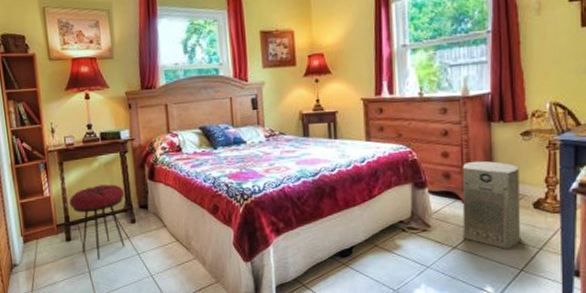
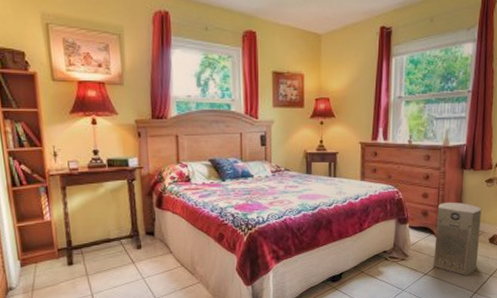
stool: present [69,184,125,260] -> none [71,211,131,283]

